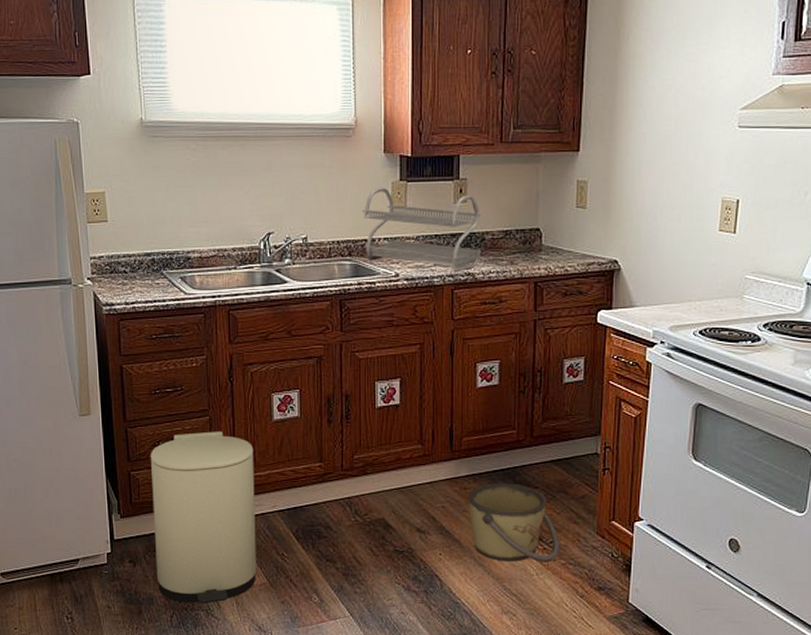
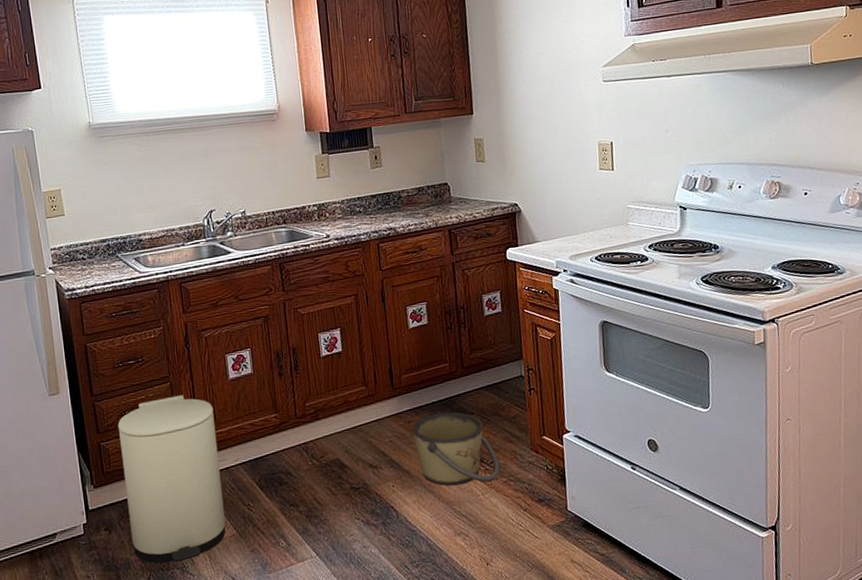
dish rack: present [363,187,482,273] -> none [292,159,400,229]

